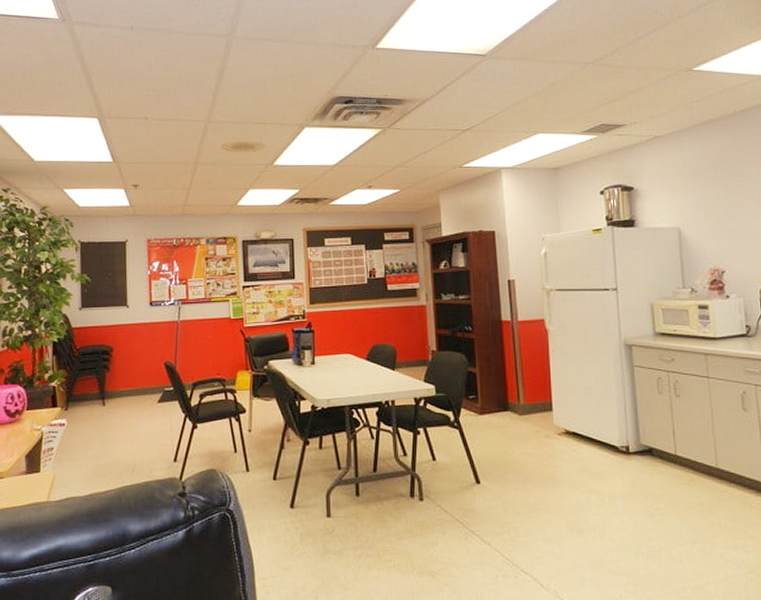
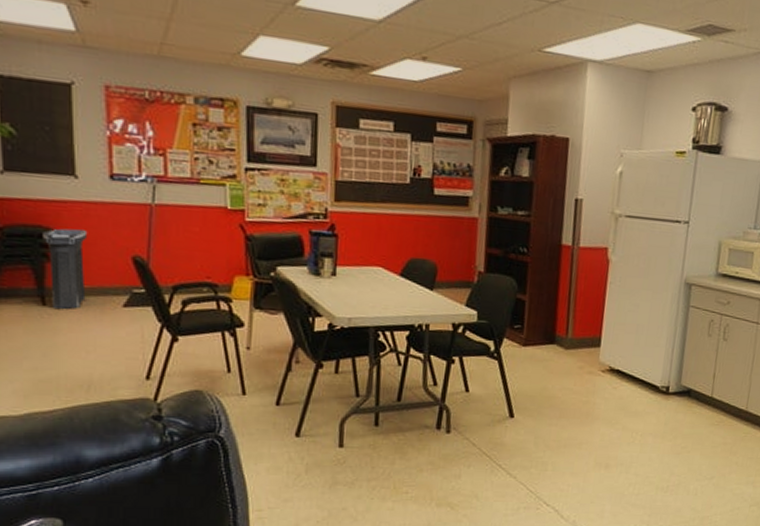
trash can: none [105,345,135,408] -> present [43,228,88,310]

